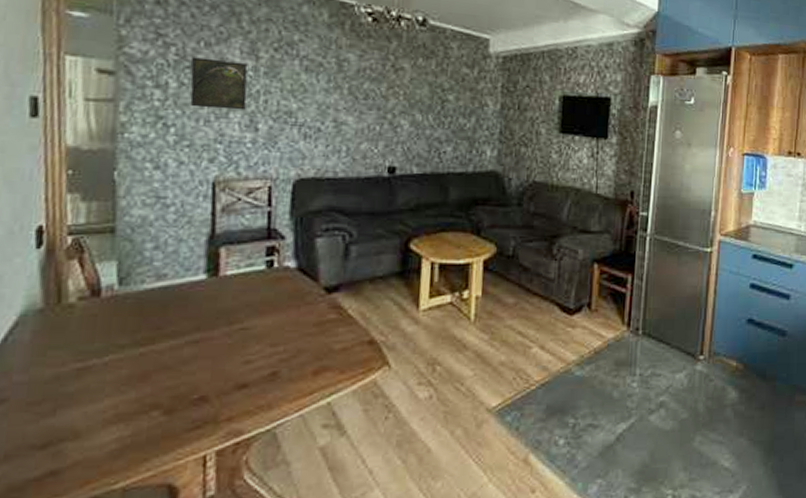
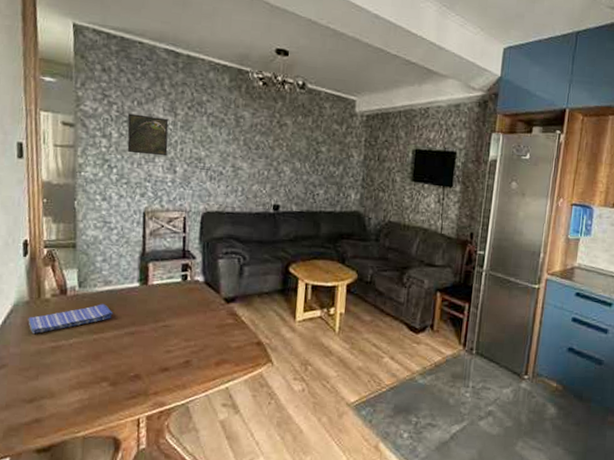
dish towel: none [41,305,169,354] -> present [28,304,113,335]

